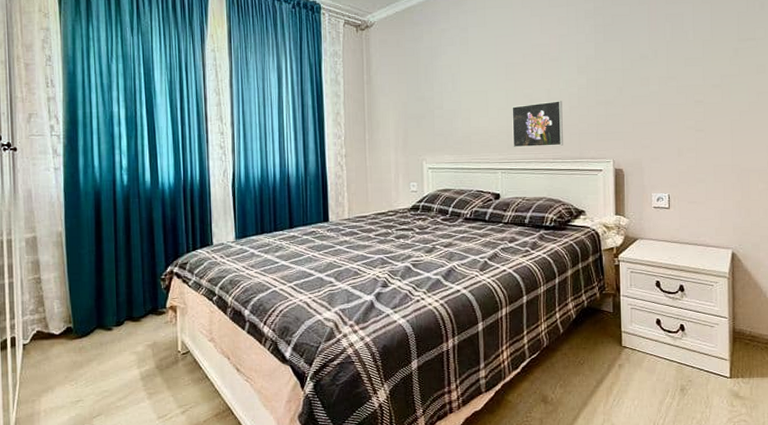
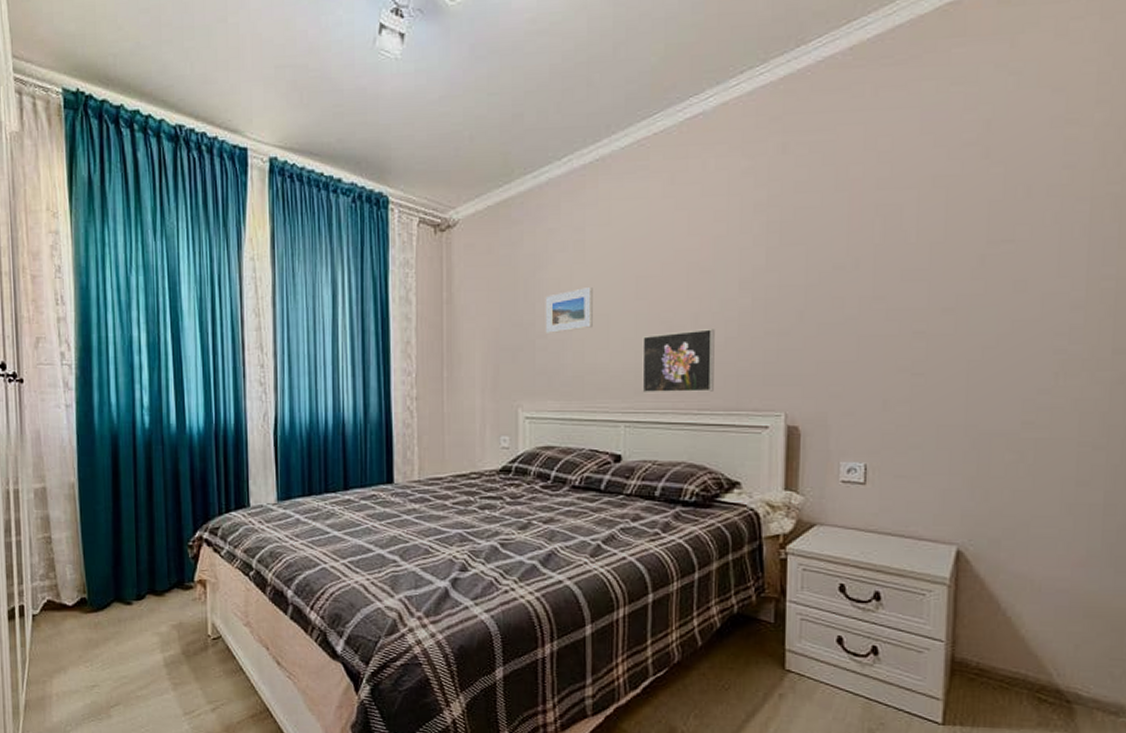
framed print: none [440,72,476,105] -> present [545,288,593,333]

